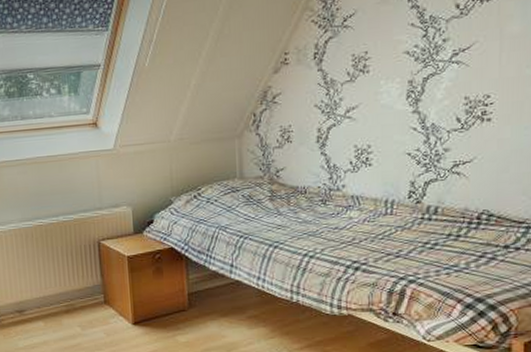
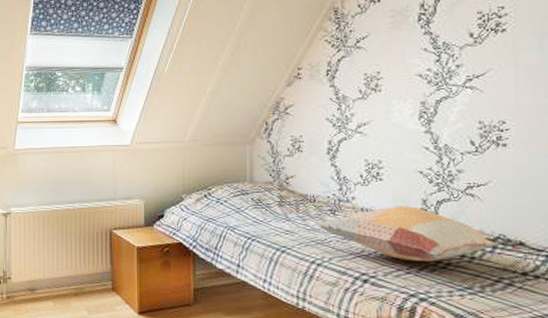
decorative pillow: none [307,189,508,245] -> present [316,206,526,262]

